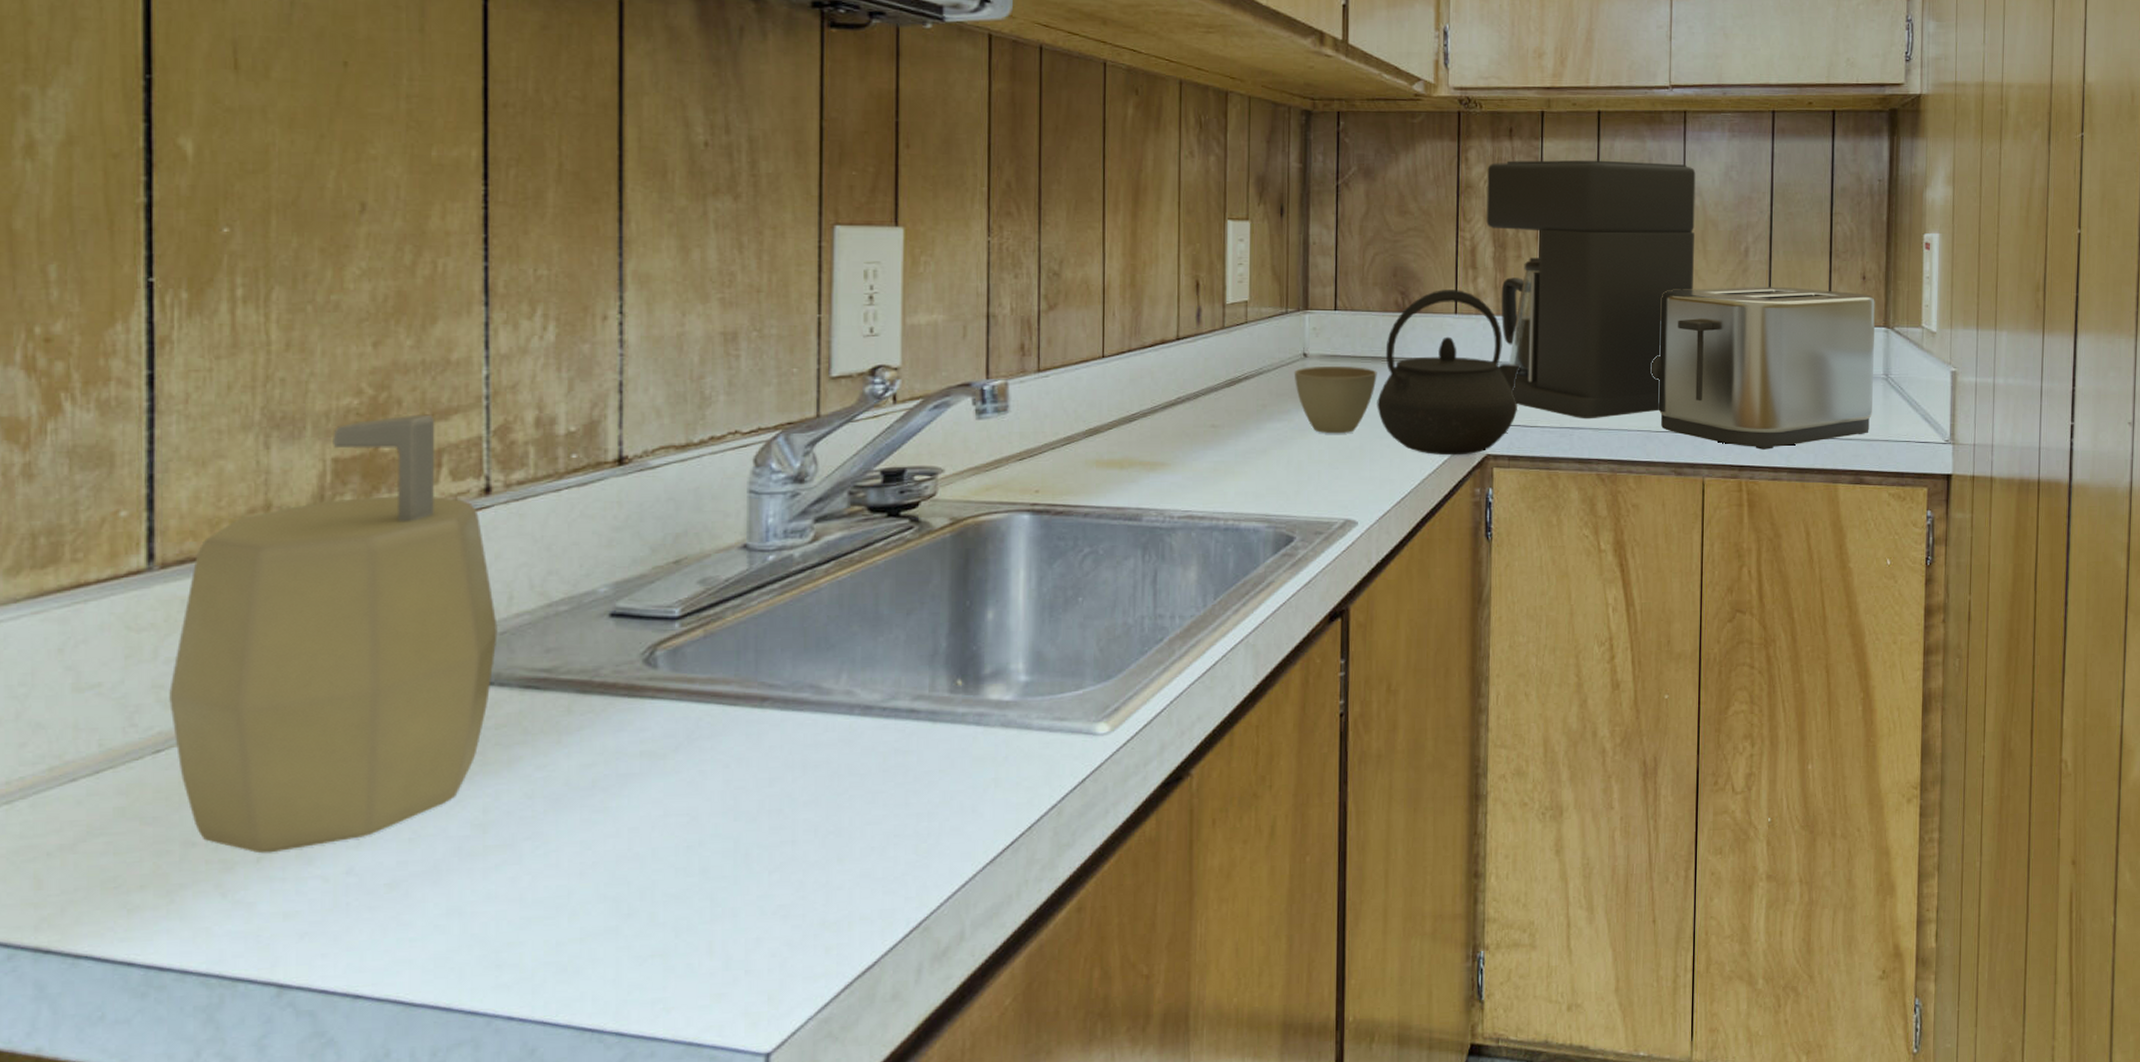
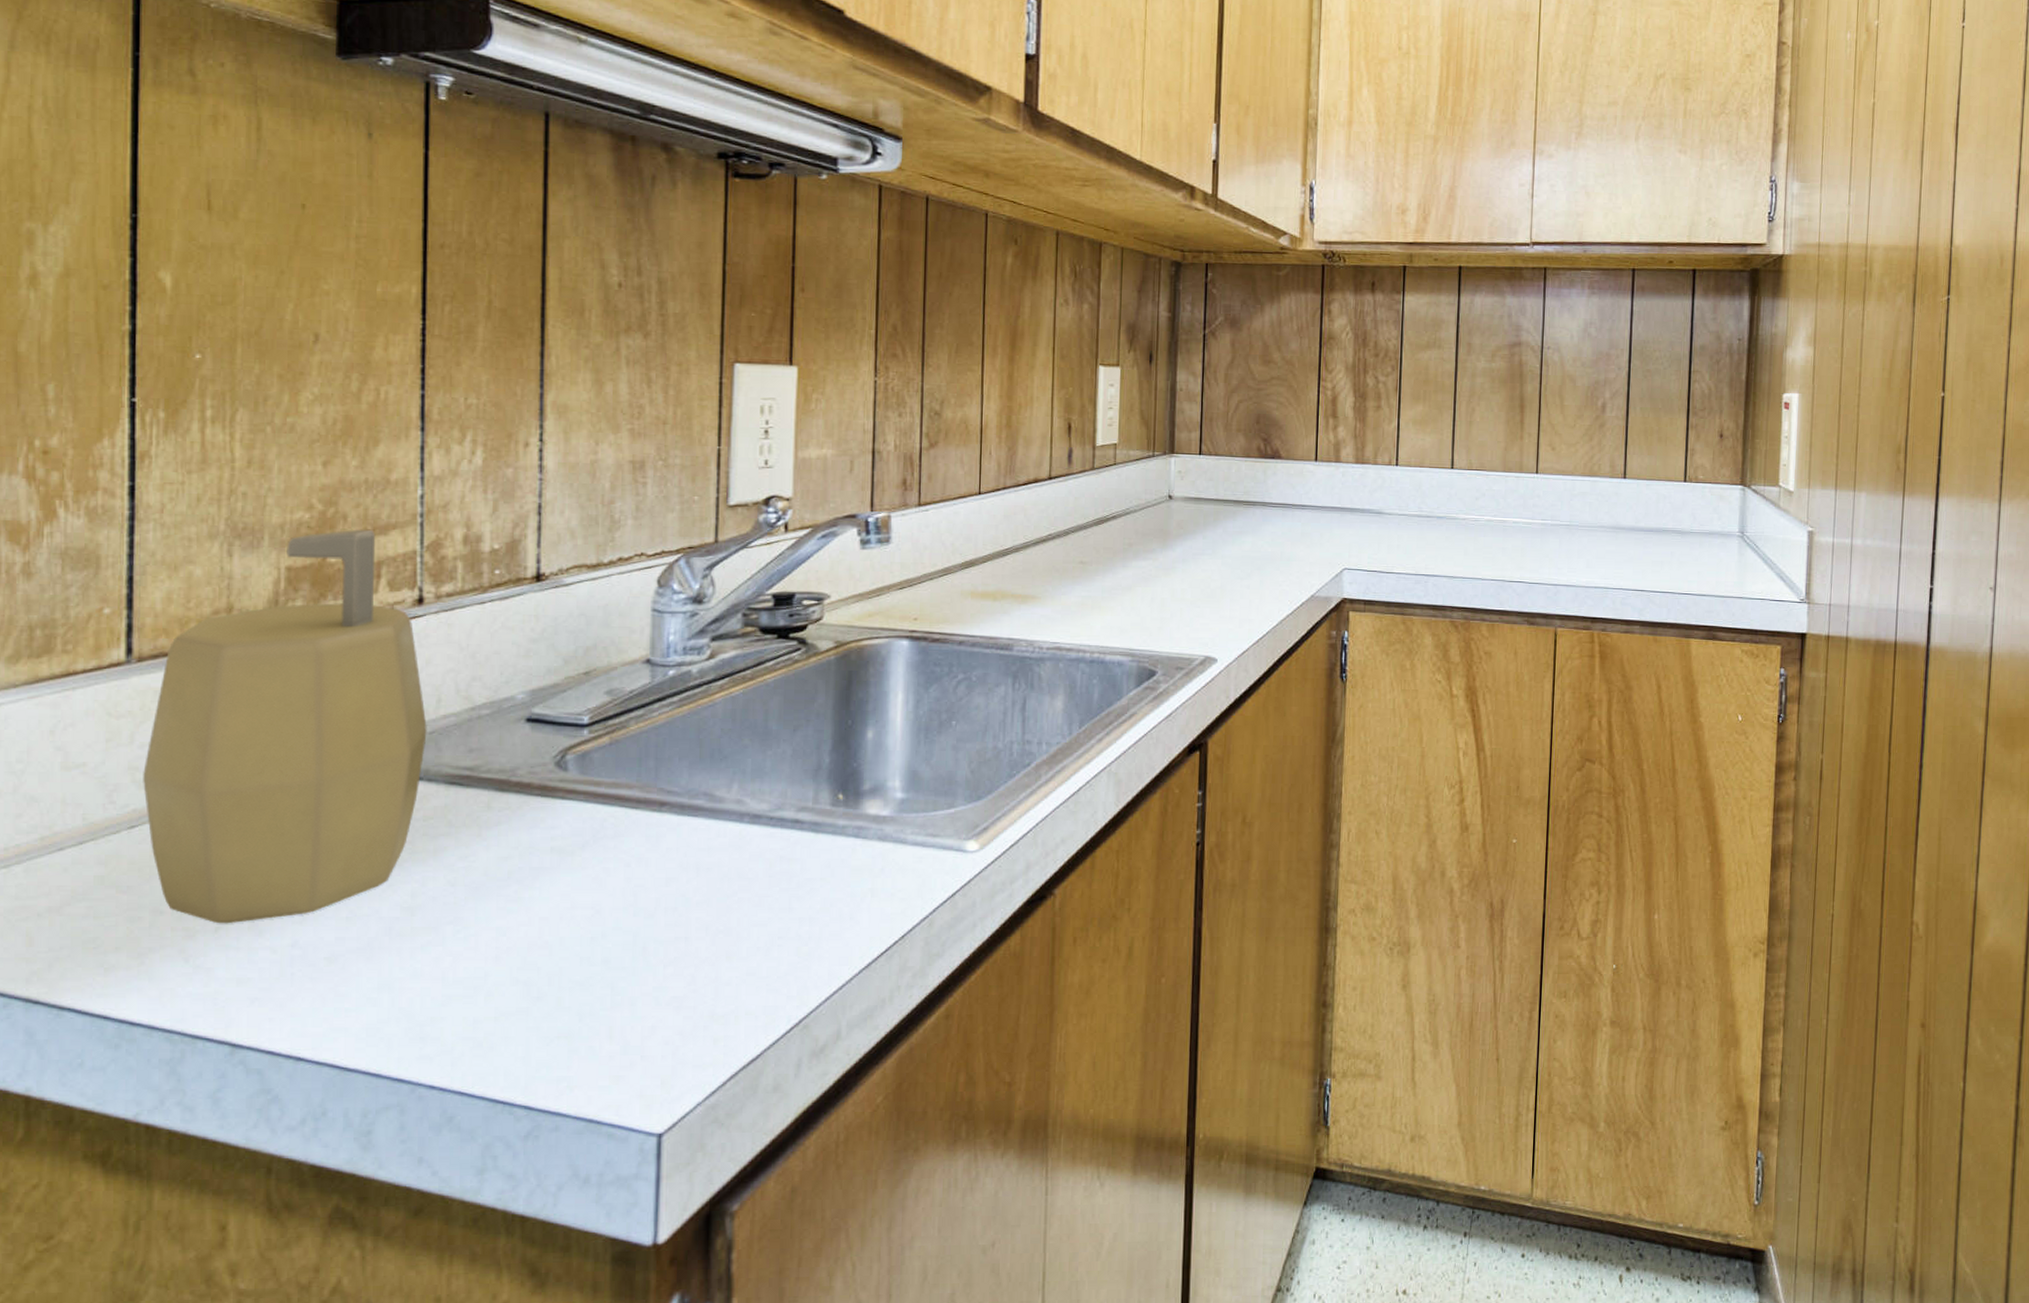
cup: present [1294,365,1377,434] -> none [1159,507,1239,574]
kettle: present [1377,290,1521,456] -> none [1238,437,1378,598]
coffee maker: present [1486,159,1696,419] -> none [1347,313,1555,567]
toaster: present [1650,286,1875,451] -> none [1506,441,1732,604]

